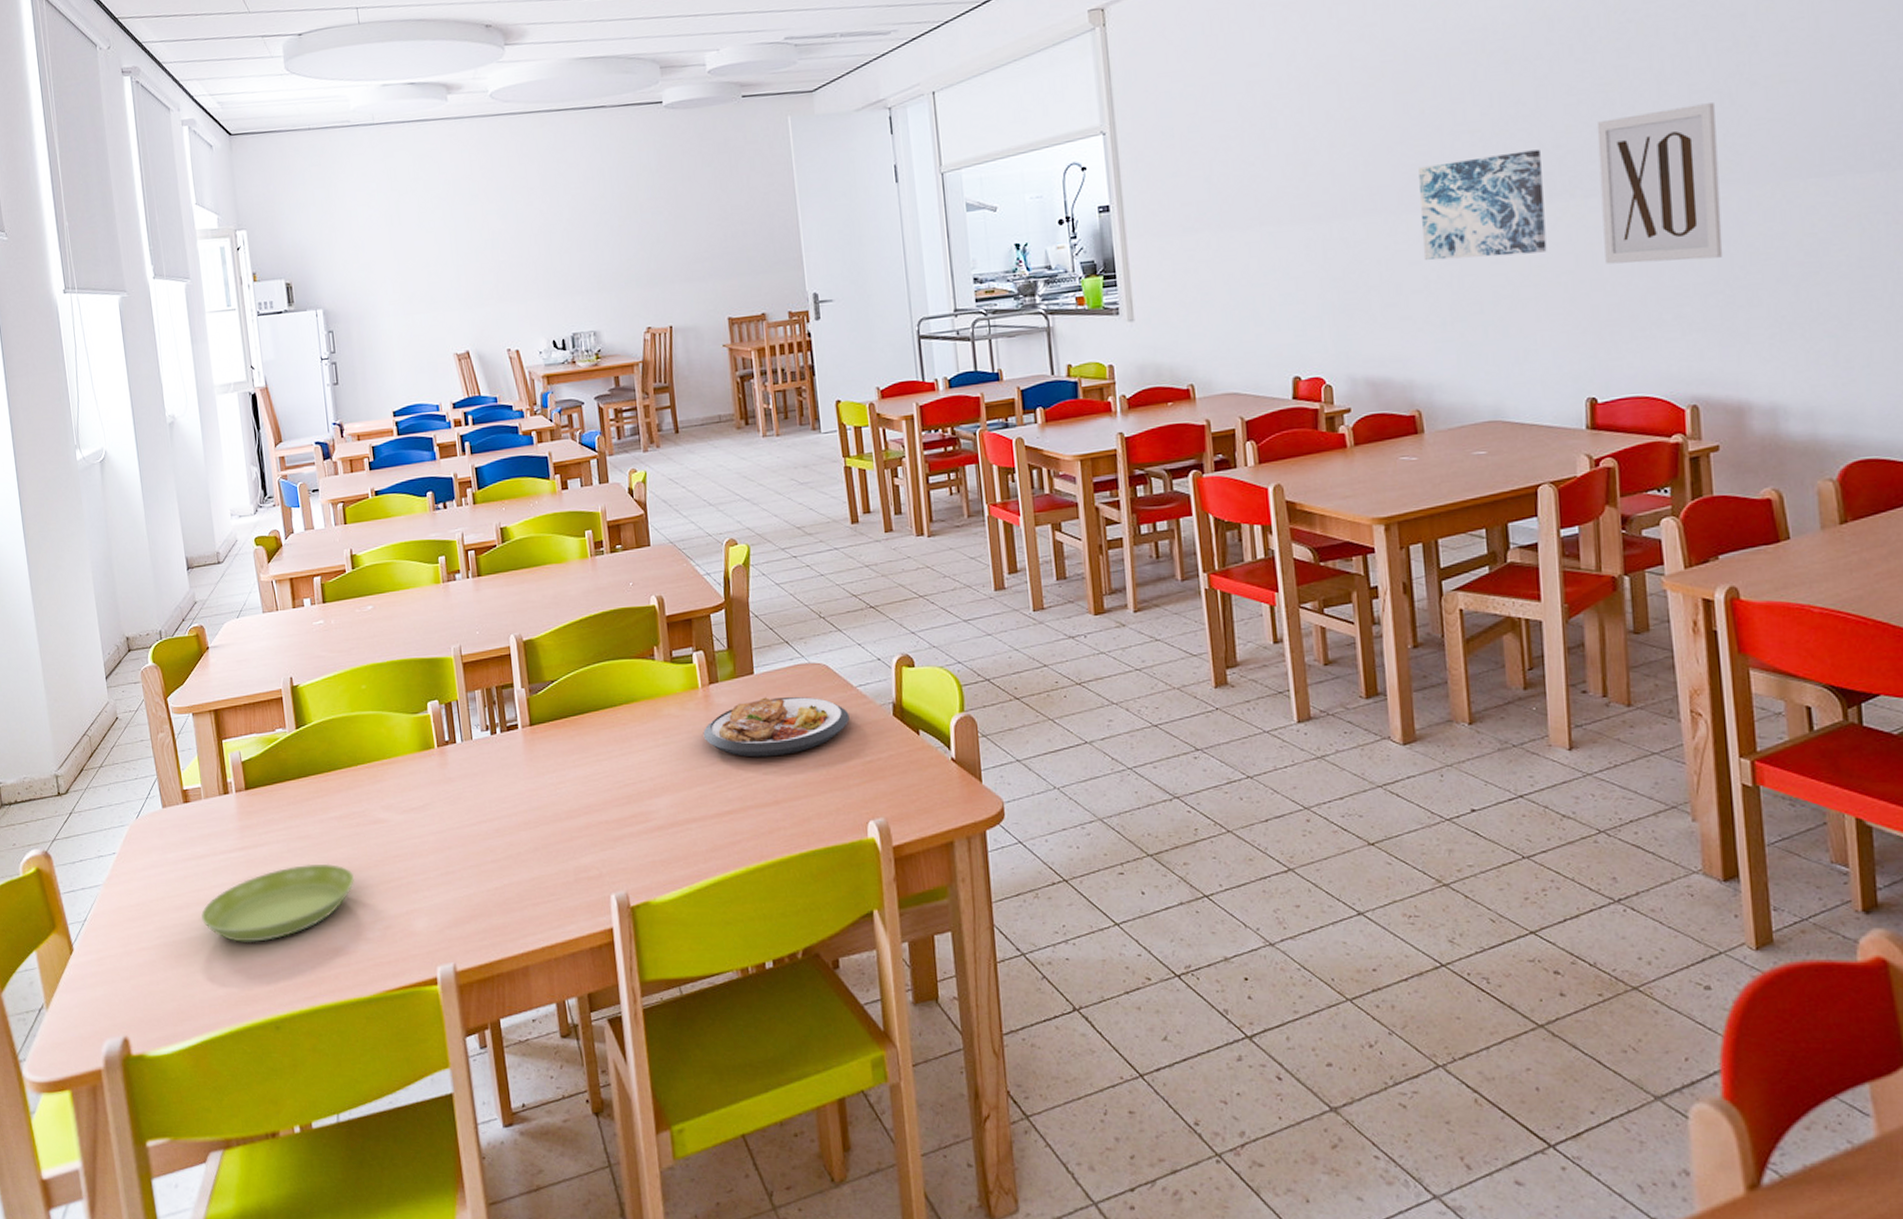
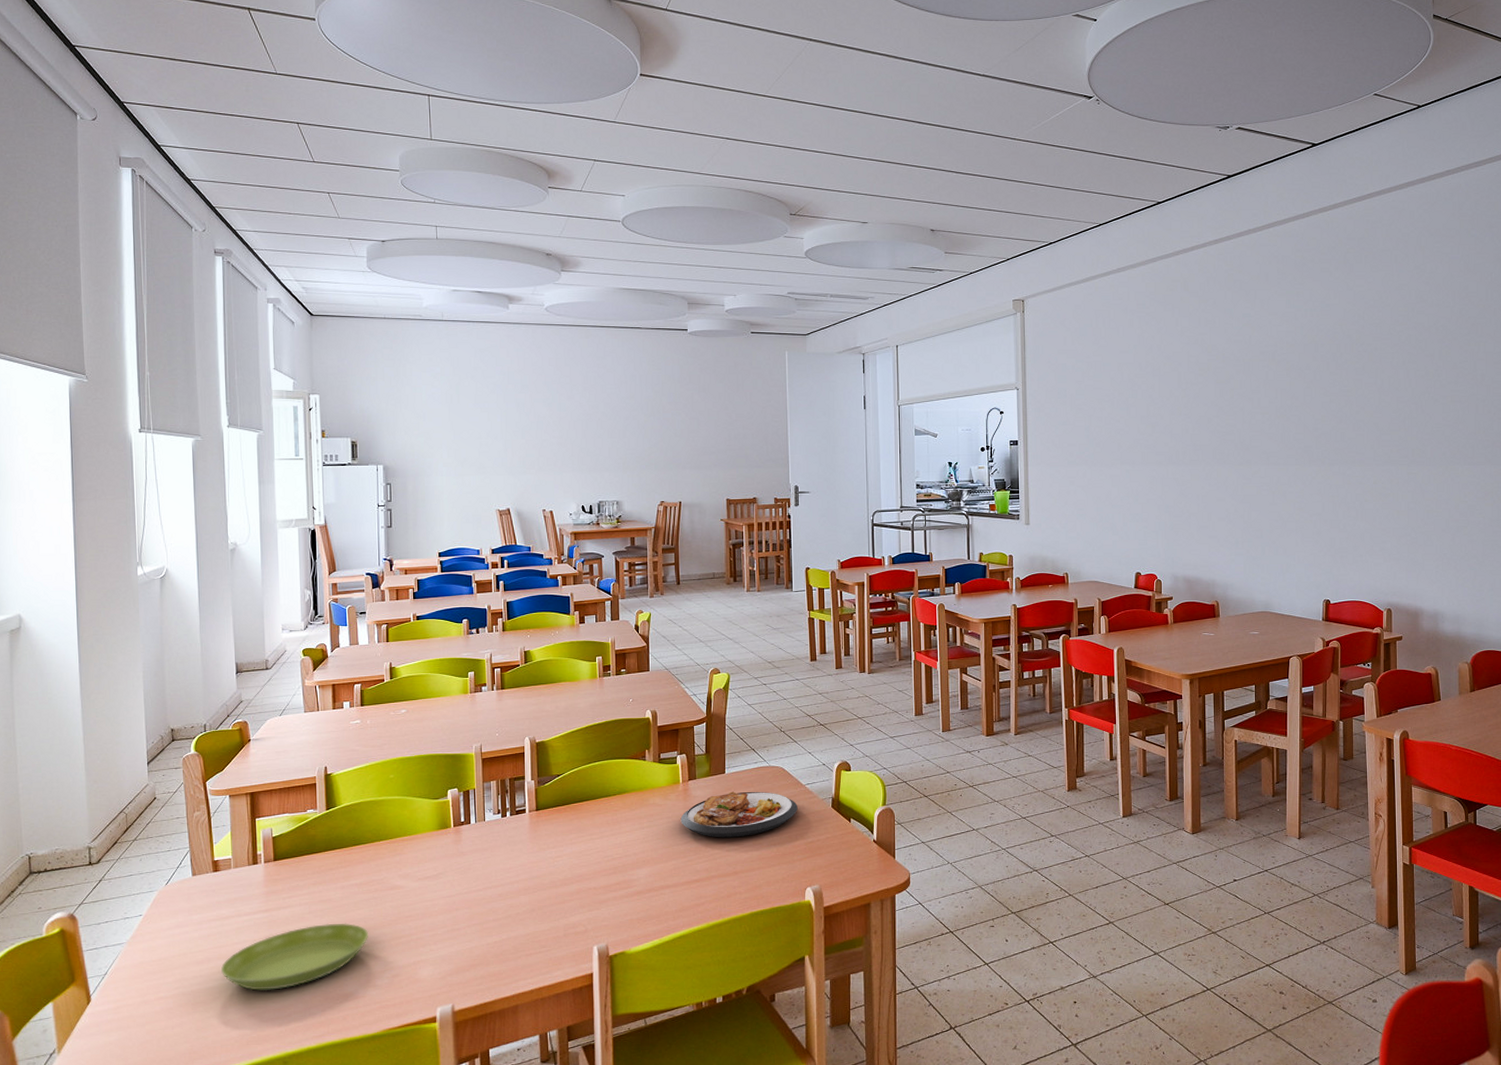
wall art: present [1419,149,1547,261] -> none [1227,430,1305,500]
wall art: present [1596,103,1723,264] -> none [1341,410,1412,512]

